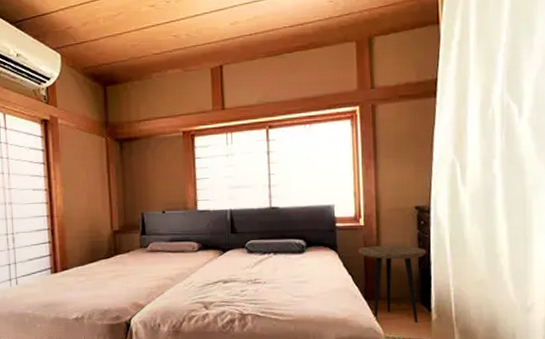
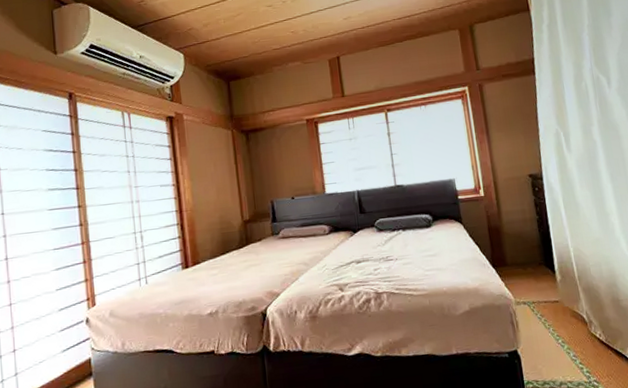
side table: present [358,245,427,323] -> none [481,212,545,288]

